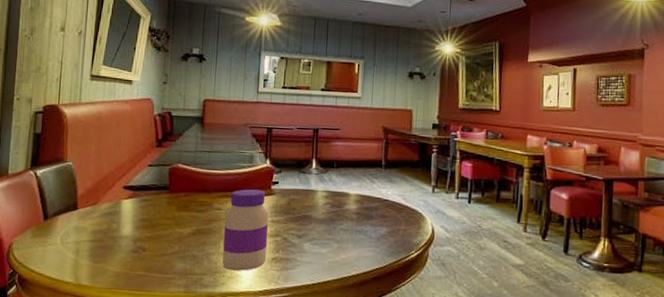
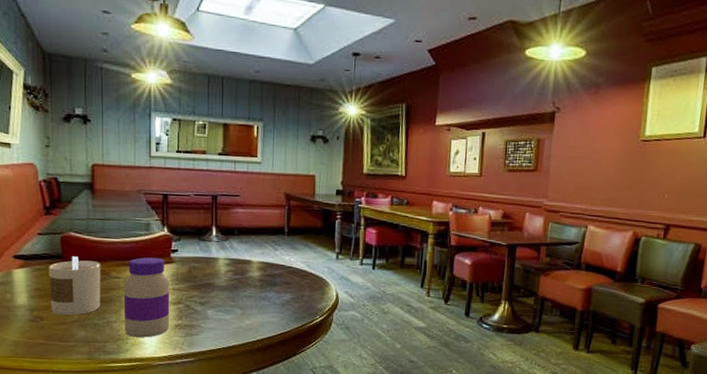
candle: none [153,187,205,247] -> present [49,256,101,316]

